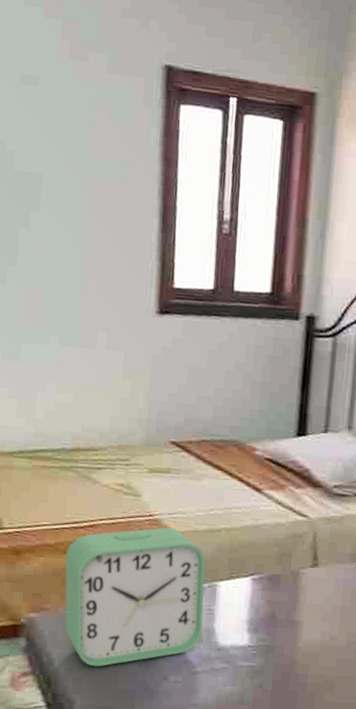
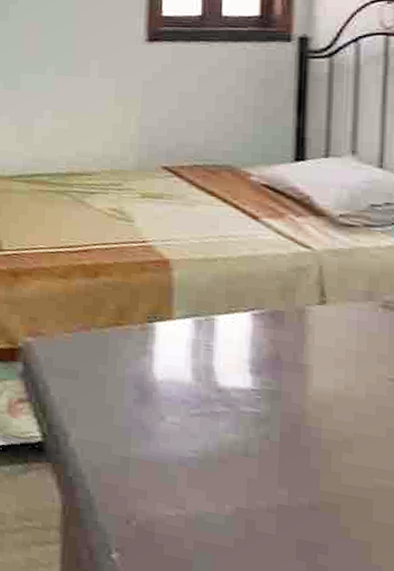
alarm clock: present [64,527,206,667] -> none [60,254,202,400]

